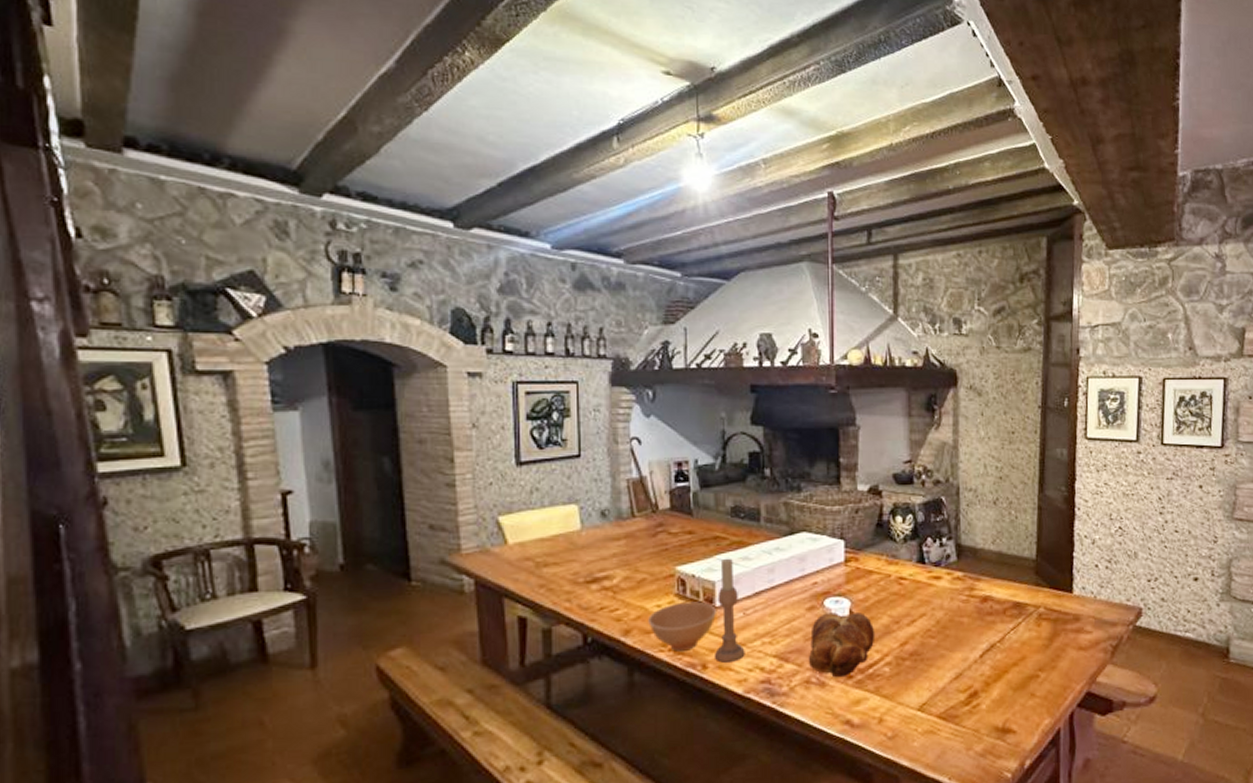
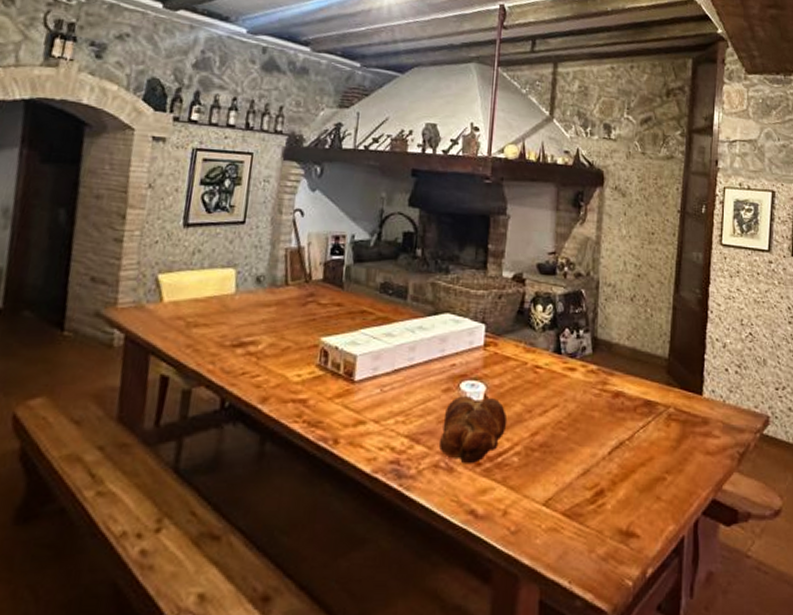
bowl: present [648,601,718,651] -> none [287,373,356,424]
candlestick: present [715,558,745,663] -> none [347,333,378,439]

